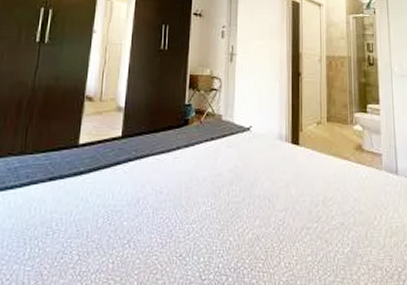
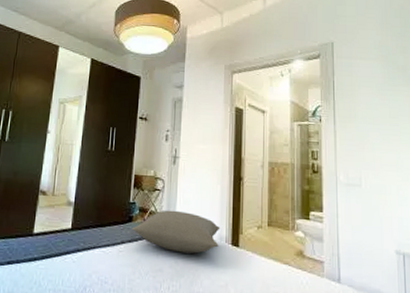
pillow: none [187,110,280,155] -> present [131,210,220,254]

